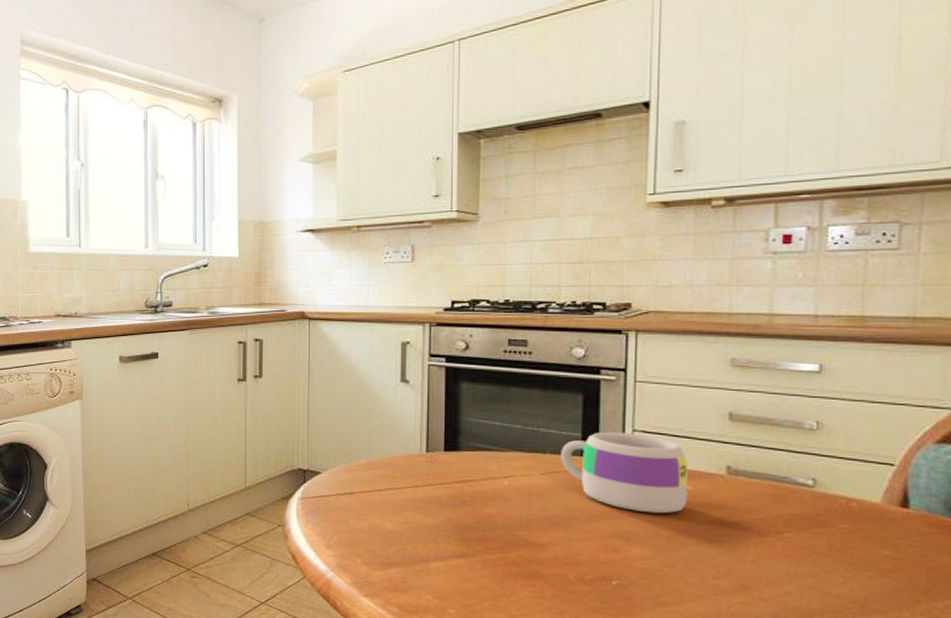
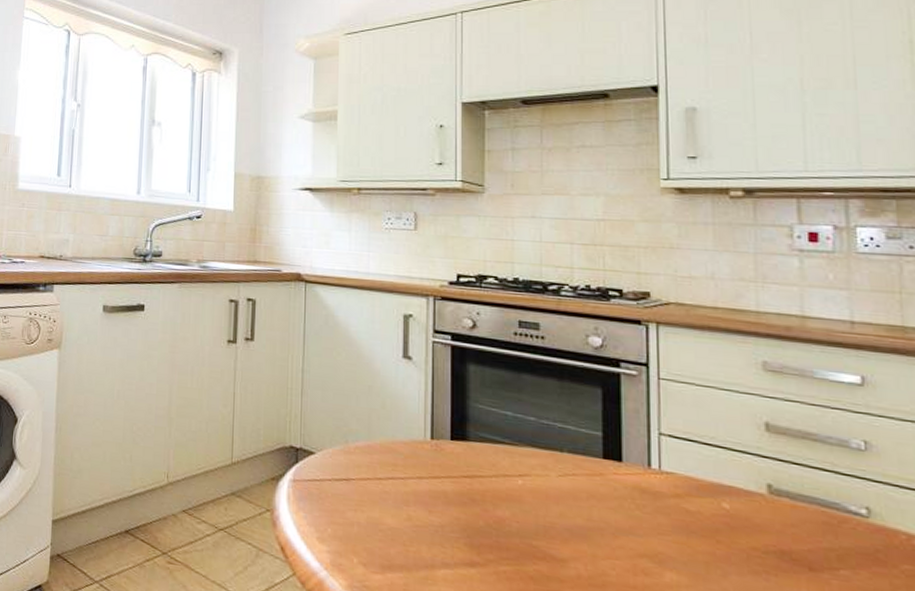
mug: present [561,432,689,514] -> none [580,432,726,534]

